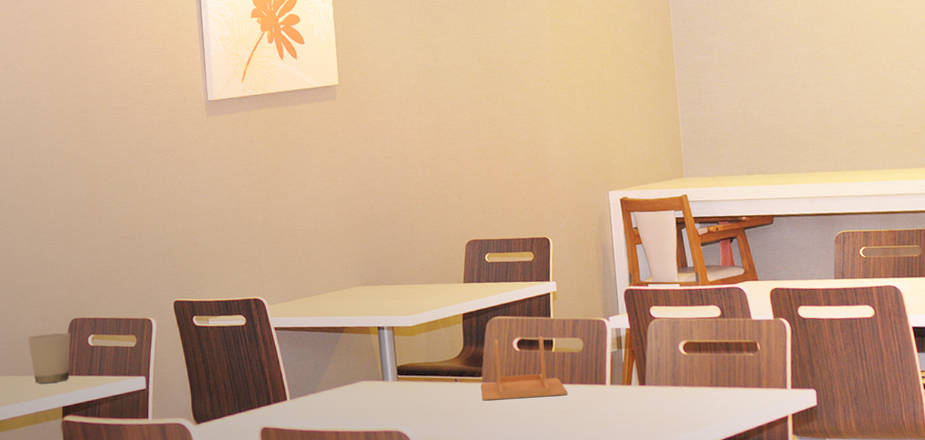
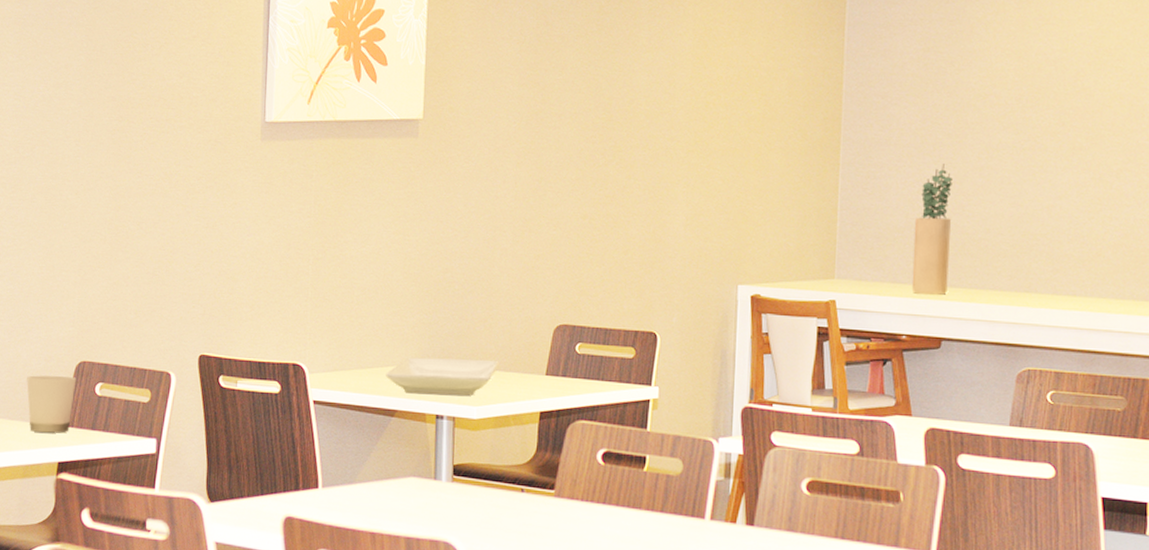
tray: none [332,275,425,312] -> present [386,357,499,396]
napkin holder: present [481,336,568,401] -> none [551,447,656,525]
vase: none [740,77,773,182] -> present [911,164,953,295]

